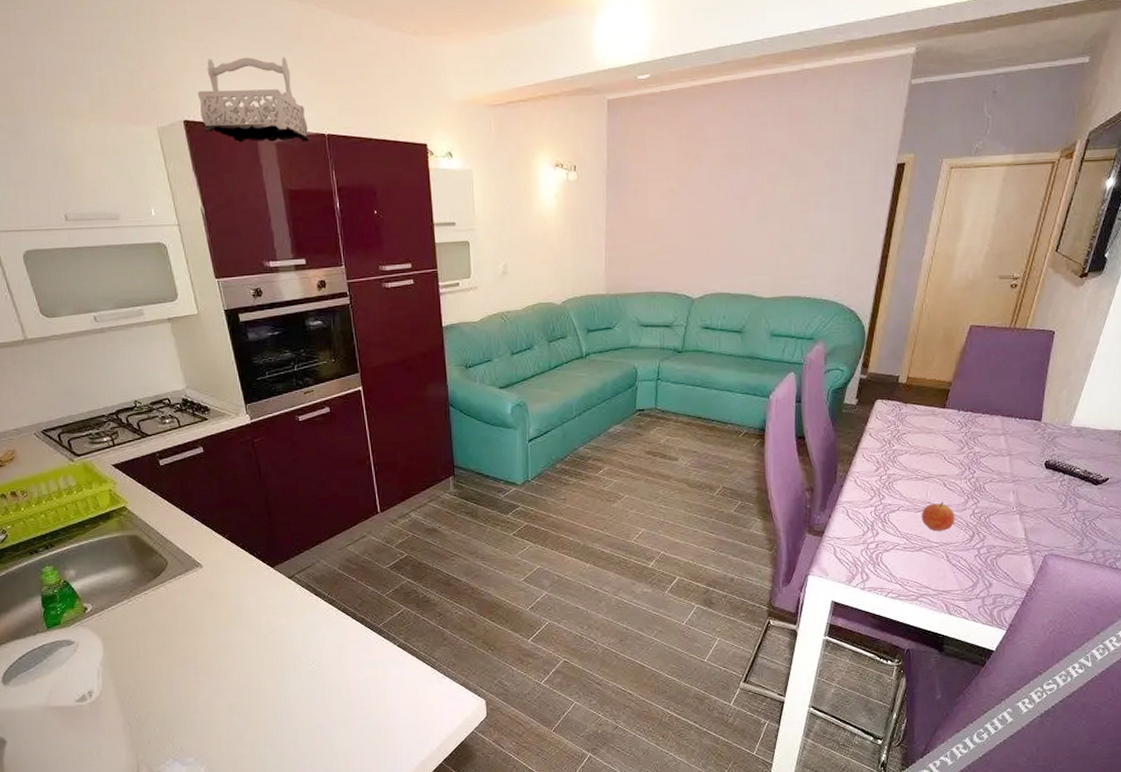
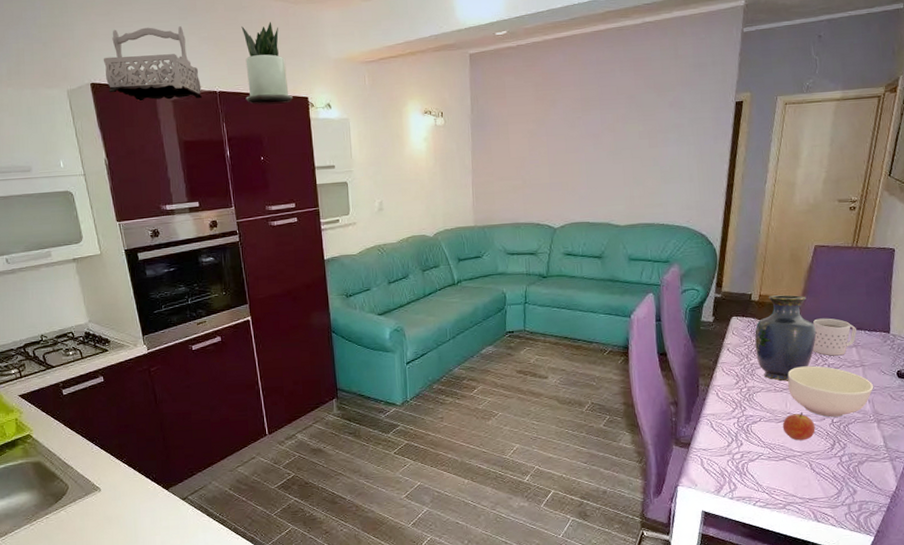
planter: none [353,55,411,153] -> present [241,21,294,106]
vase: none [899,377,965,470] -> present [755,295,817,382]
bowl: none [930,453,1020,508] -> present [787,365,874,417]
mug: none [959,403,1006,444] -> present [812,318,857,356]

